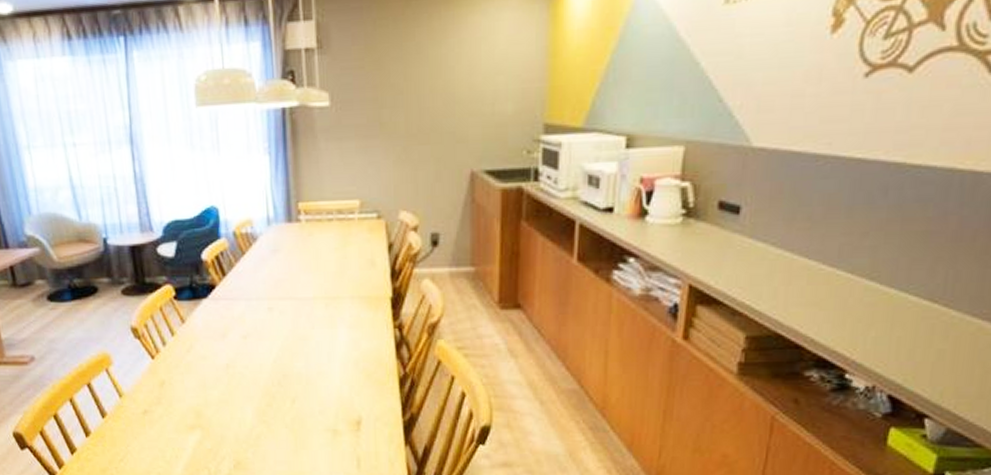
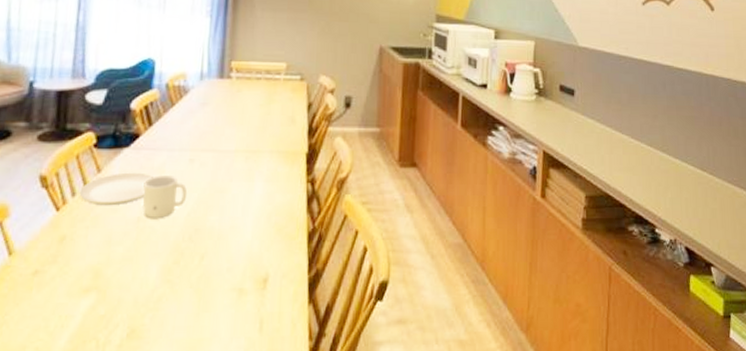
plate: none [169,322,235,354] -> present [79,172,153,206]
mug: none [227,324,271,365] -> present [142,175,188,218]

